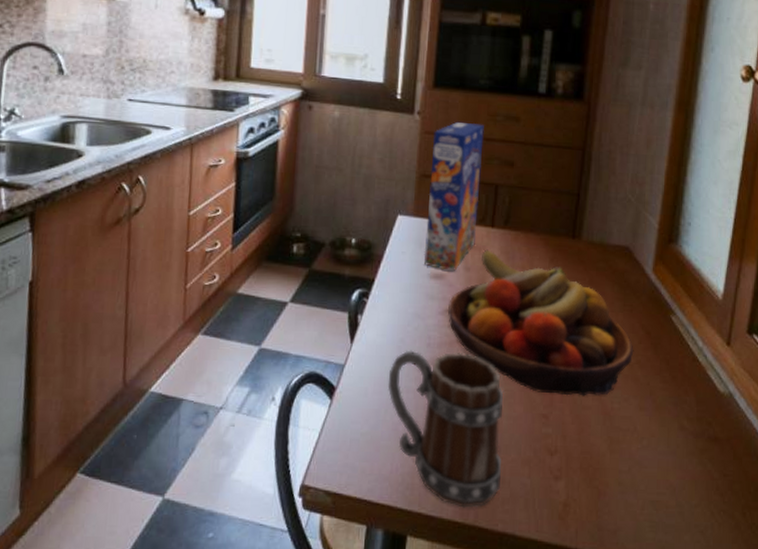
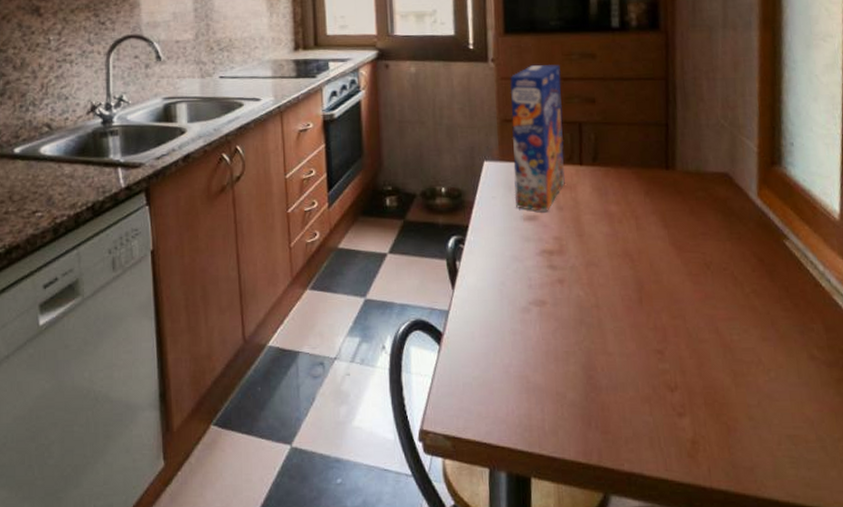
mug: present [387,350,504,508] -> none [493,291,621,448]
fruit bowl: present [448,249,634,396] -> none [545,187,748,330]

